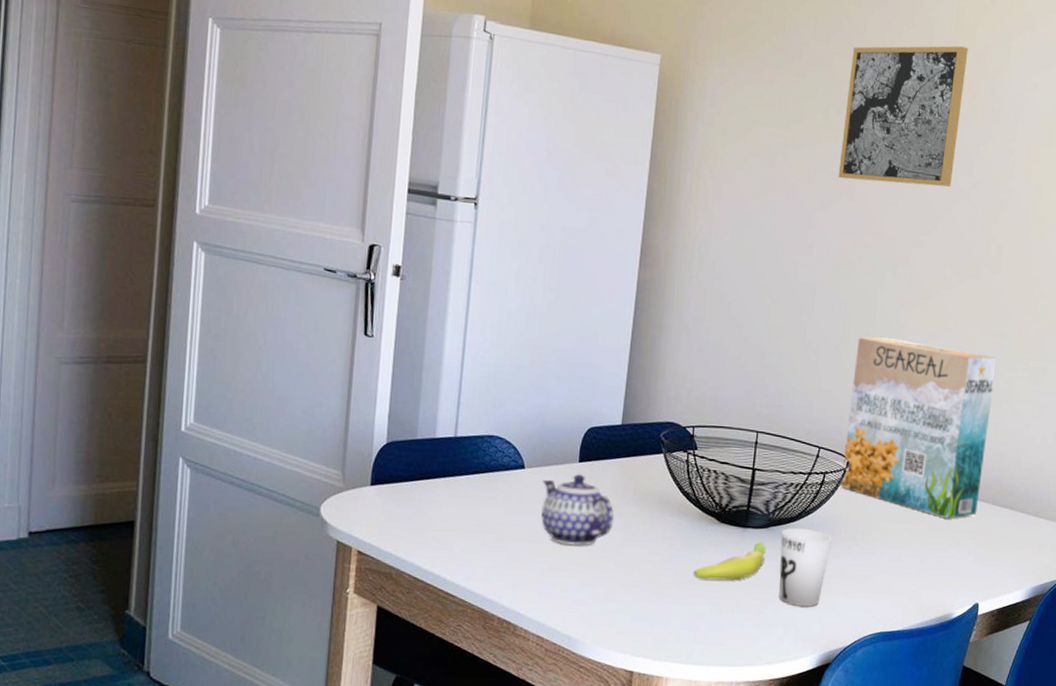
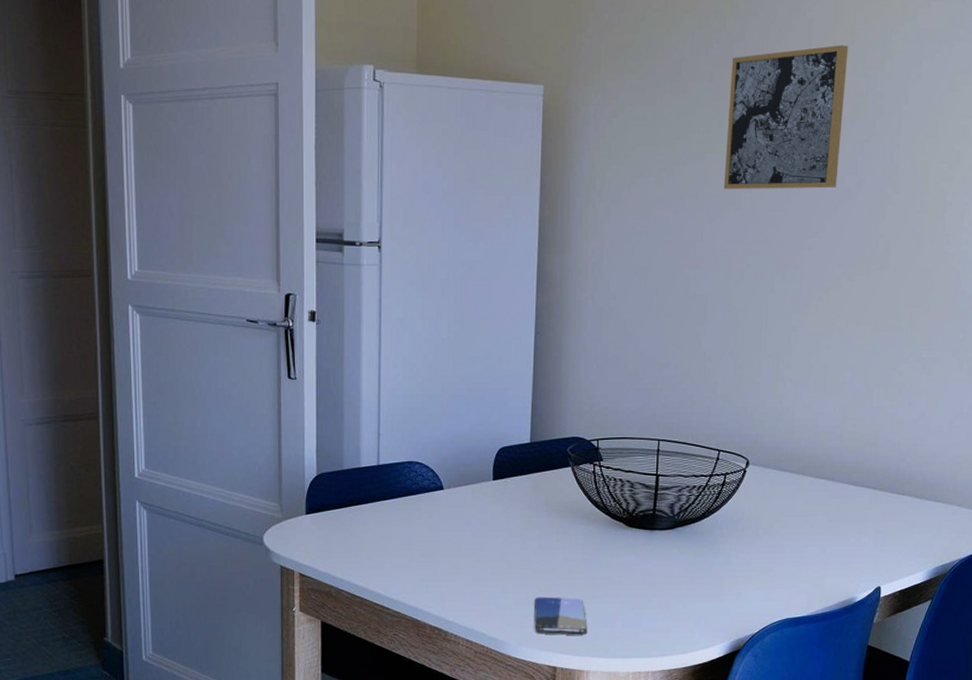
teapot: present [541,474,615,546] -> none [461,491,529,557]
smartphone: none [612,592,670,638] -> present [534,596,588,635]
banana: present [693,541,767,581] -> none [606,542,674,580]
cup: present [779,527,832,607] -> none [687,527,736,599]
cereal box: present [840,337,997,519] -> none [741,341,889,509]

